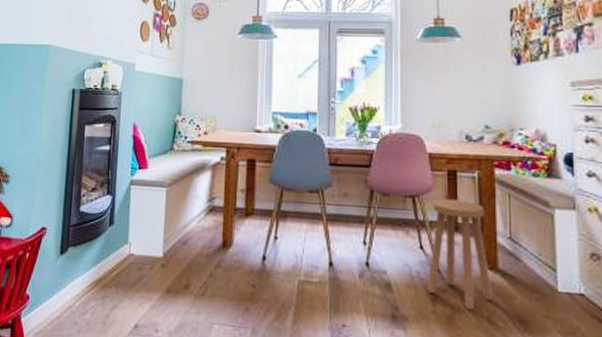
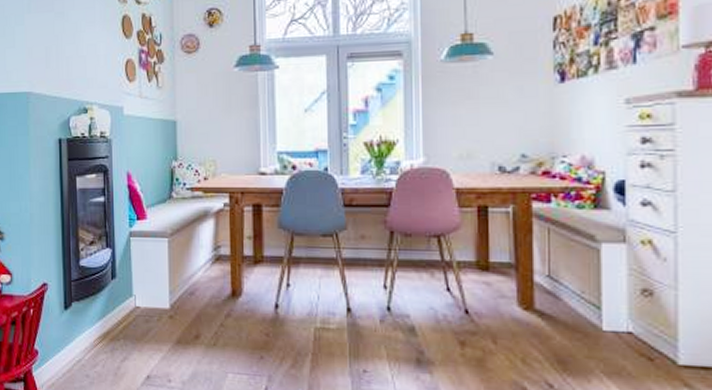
stool: present [427,198,493,310] -> none [454,236,528,352]

